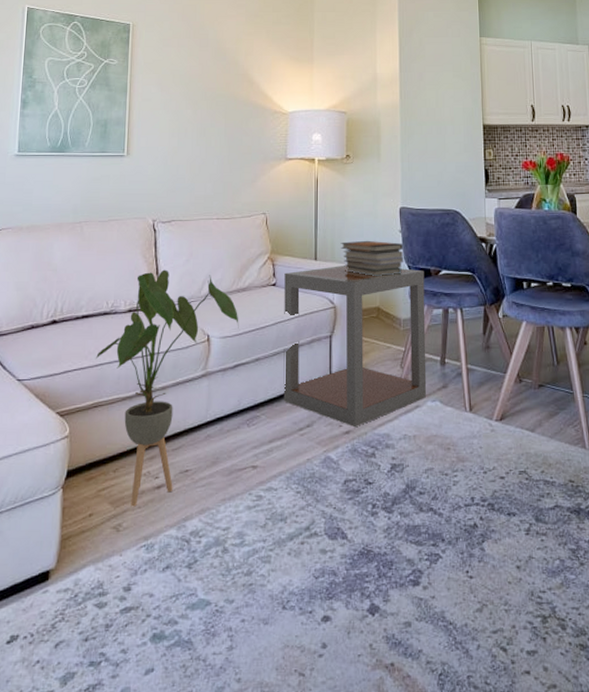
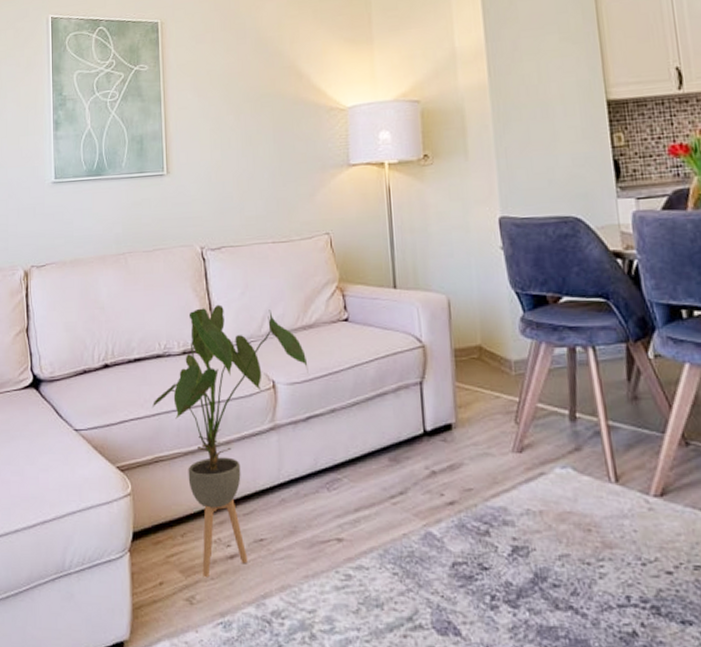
side table: present [283,265,427,428] -> none [357,294,553,498]
book stack: present [340,240,404,276] -> none [424,261,510,307]

